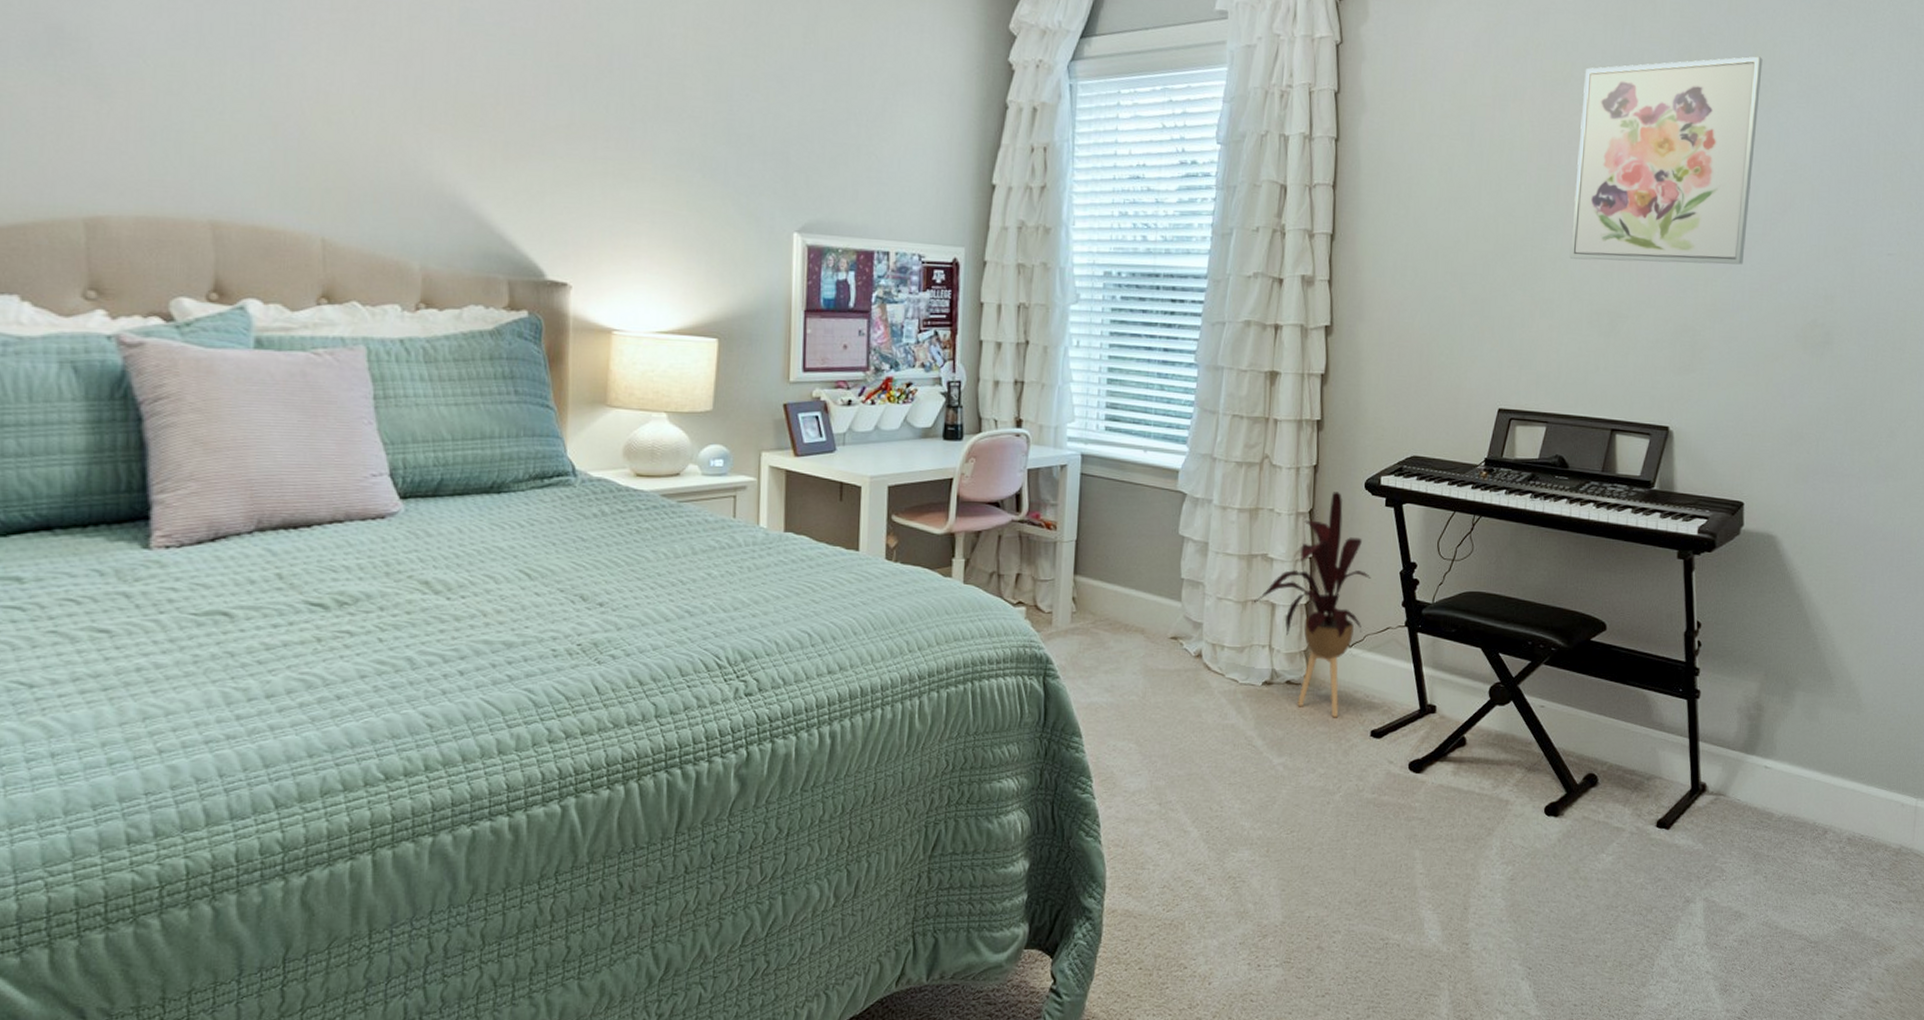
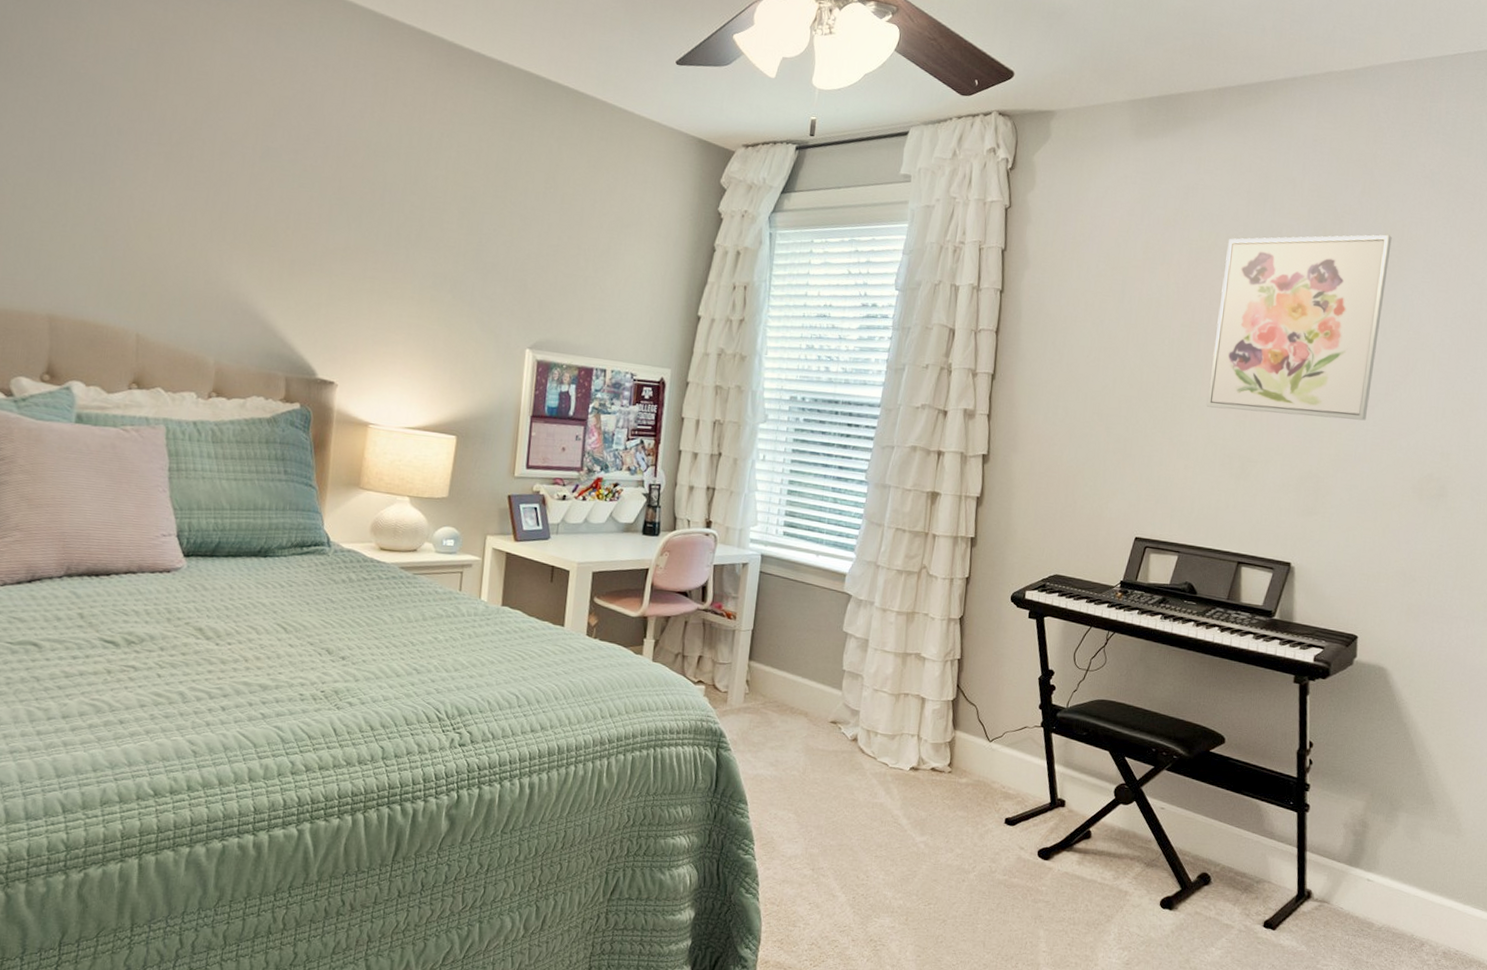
house plant: present [1254,492,1371,718] -> none [906,602,1013,805]

